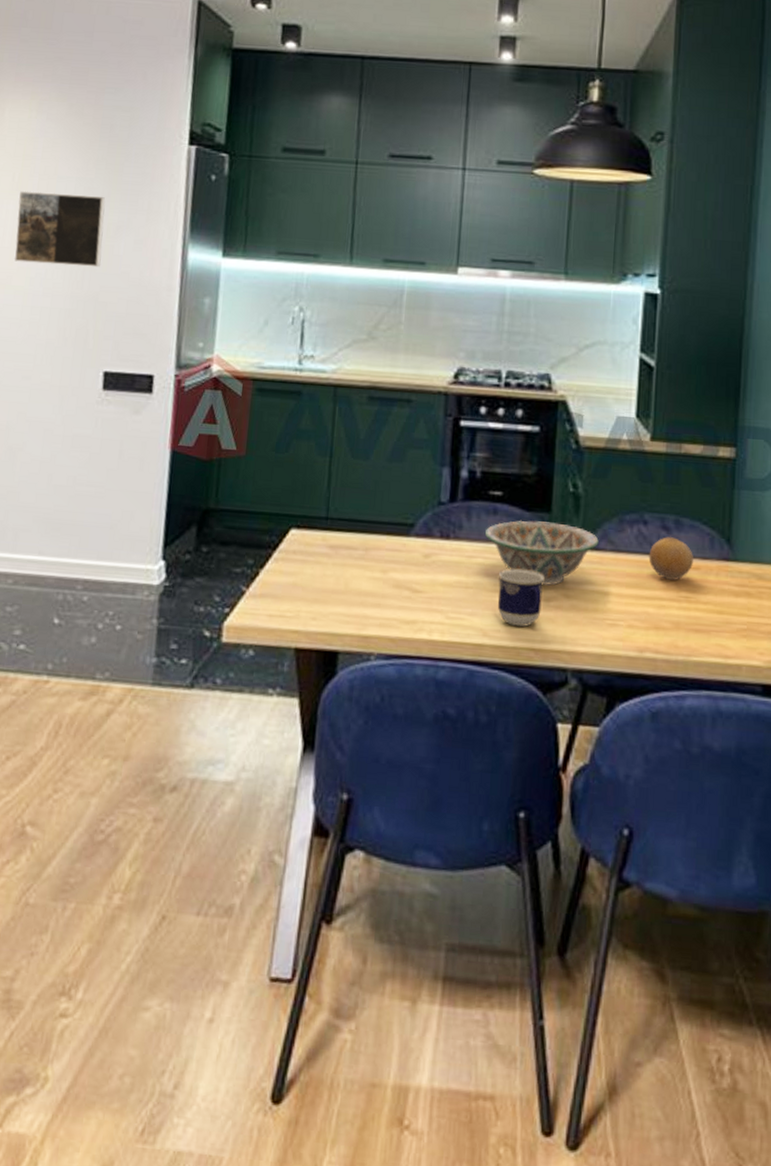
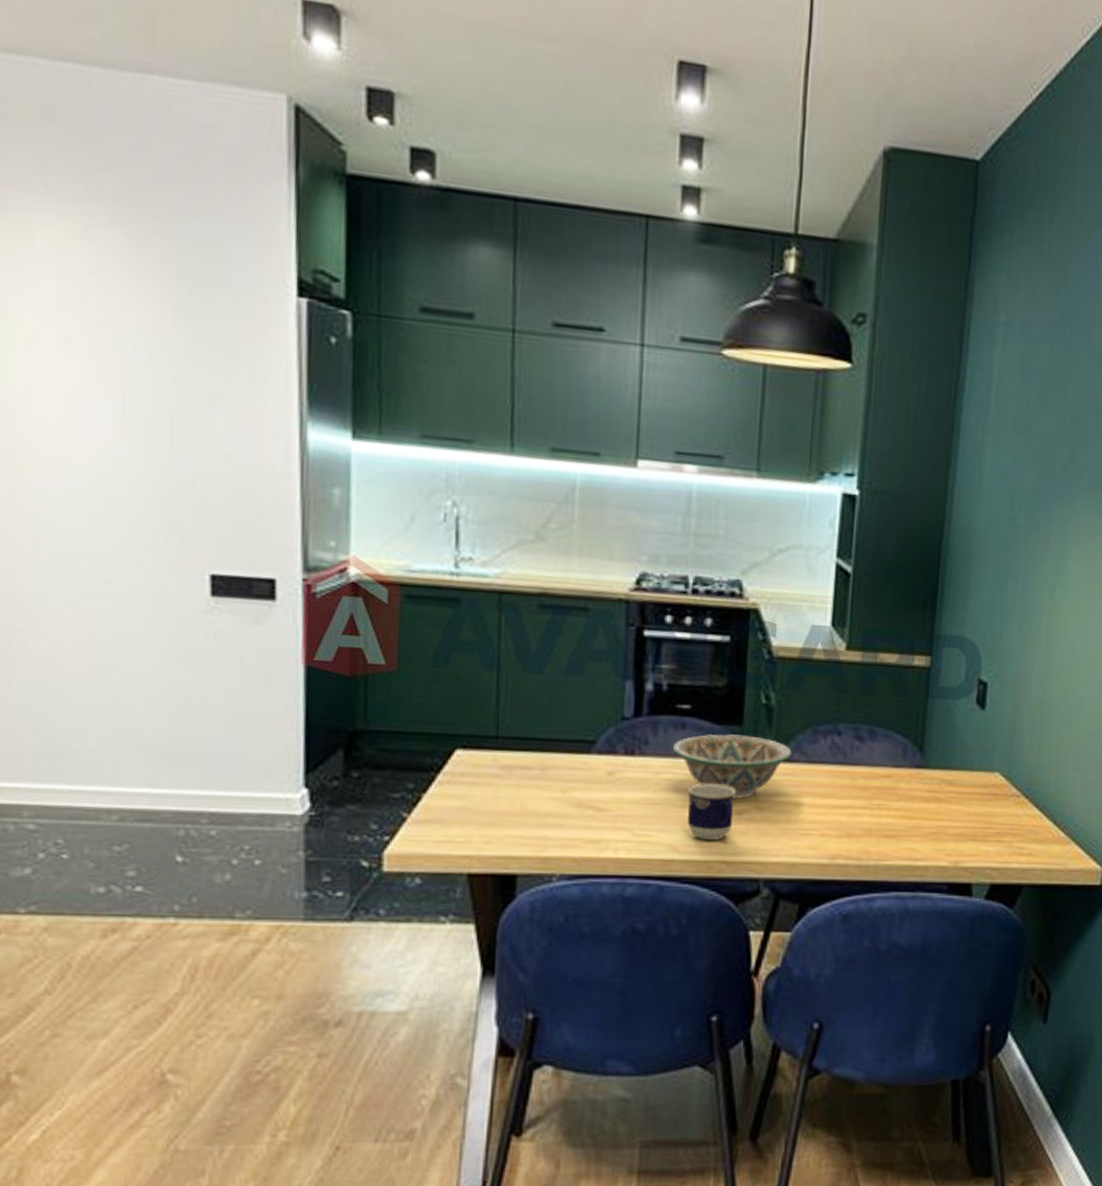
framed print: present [14,191,106,268] -> none [70,346,193,447]
fruit: present [648,537,693,580] -> none [842,746,886,789]

